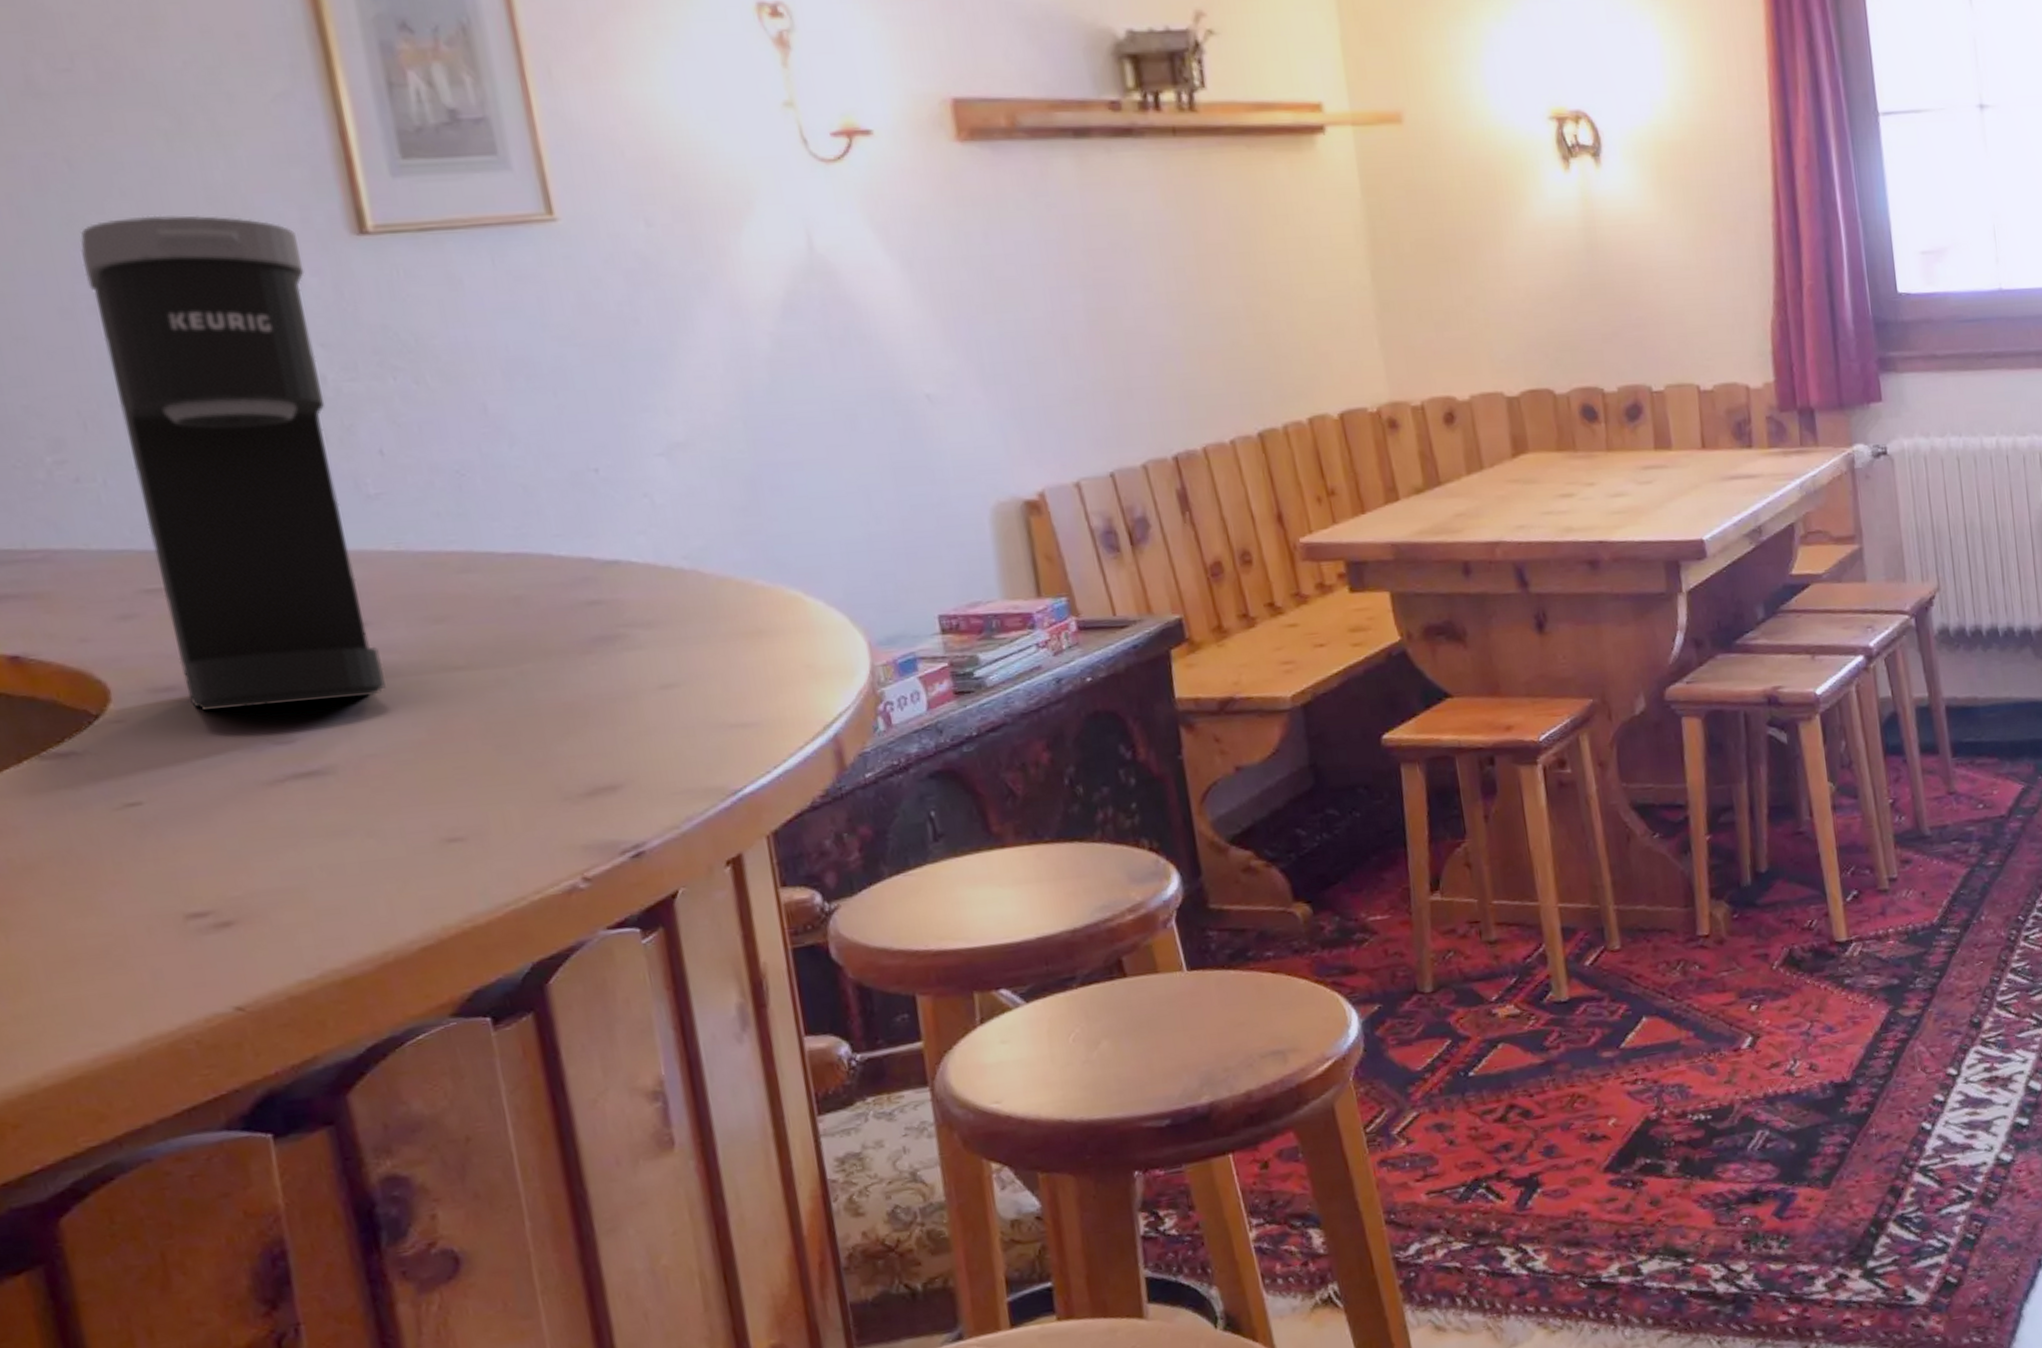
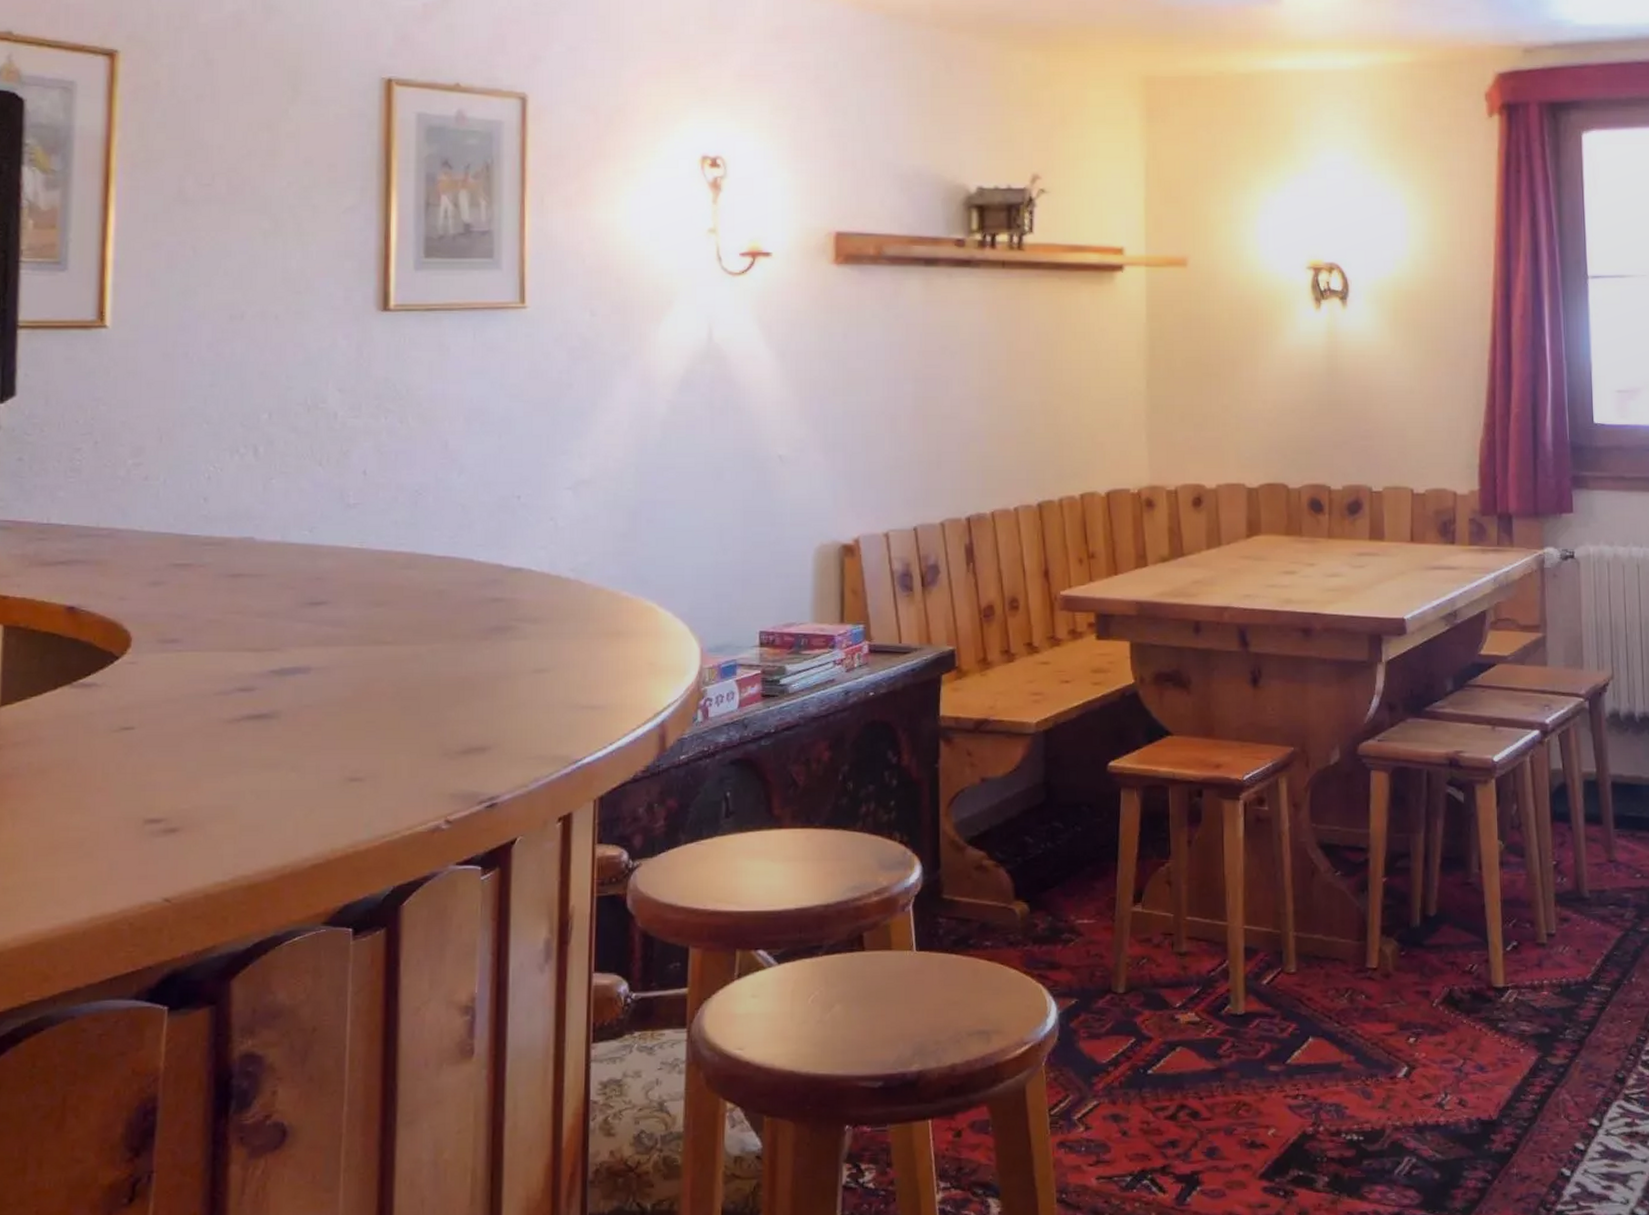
coffee maker: present [80,215,386,711] -> none [186,289,339,660]

